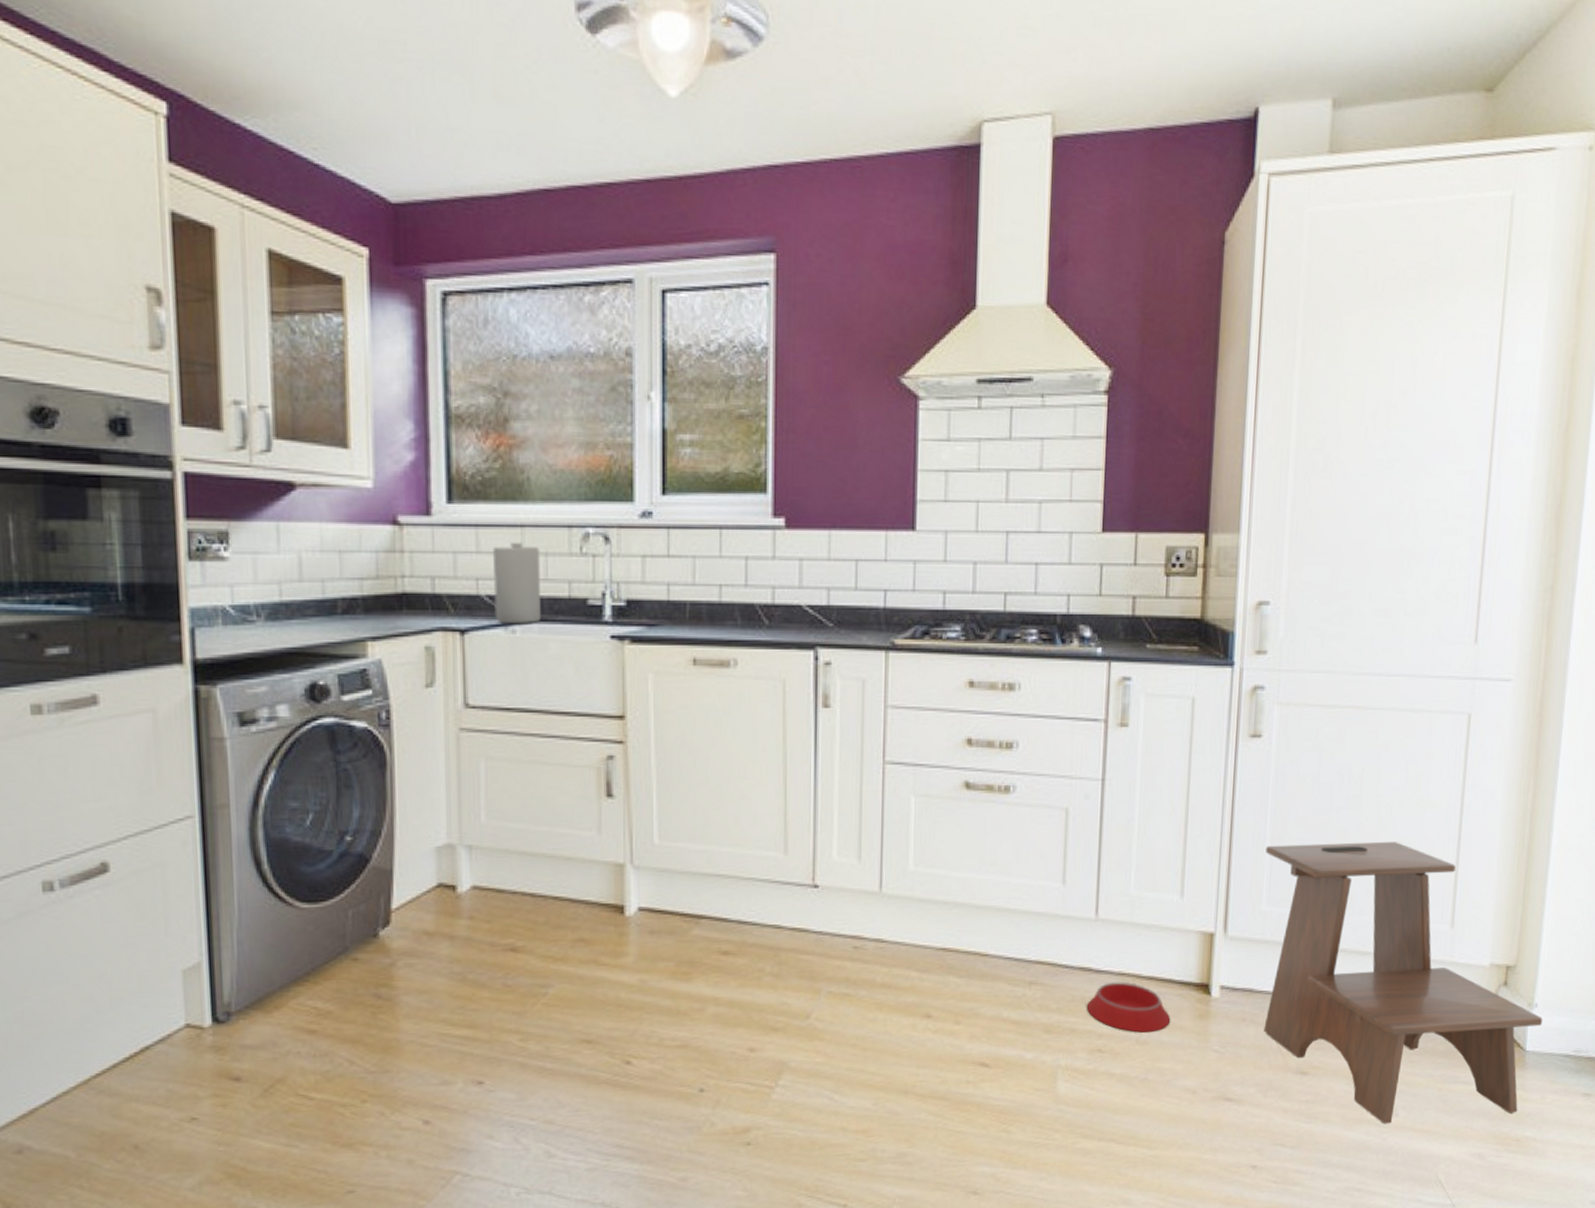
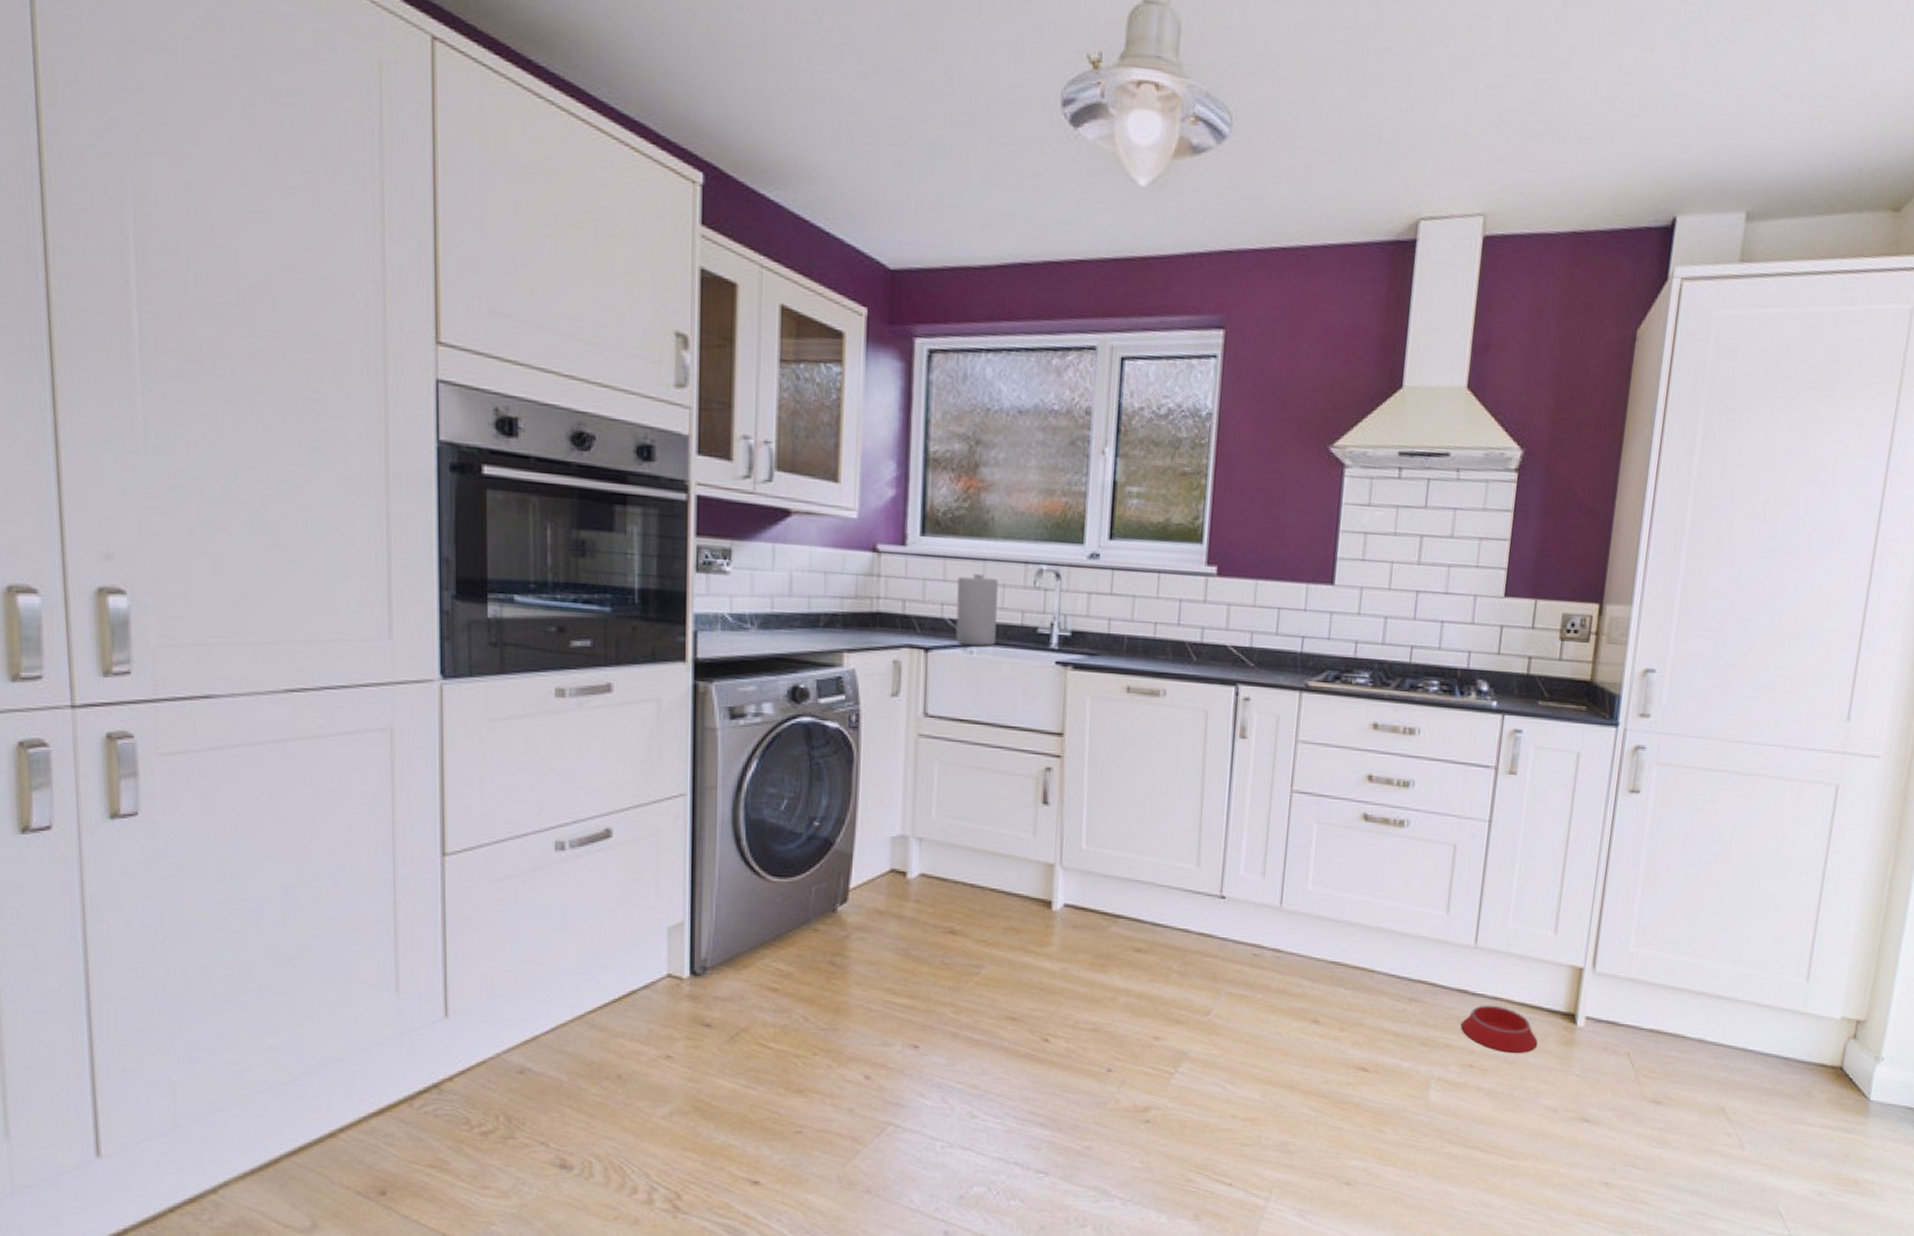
step stool: present [1264,841,1543,1124] -> none [1623,892,1889,1157]

